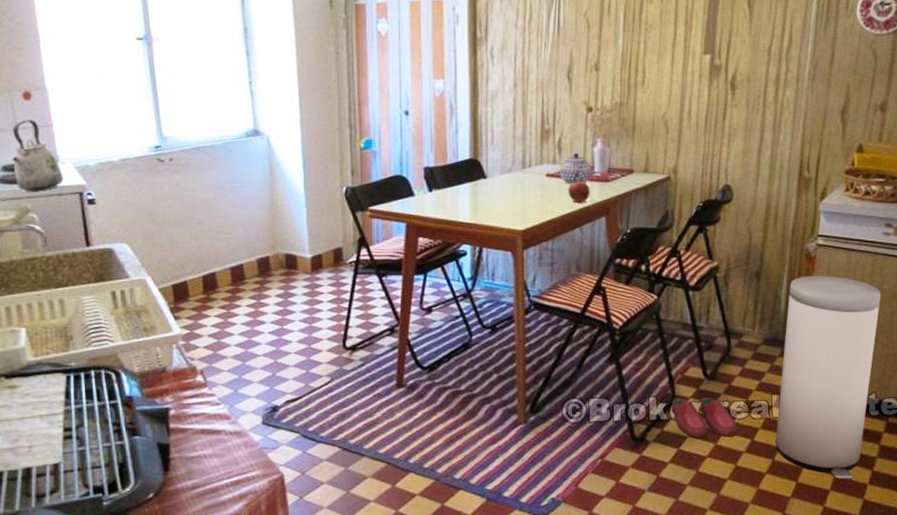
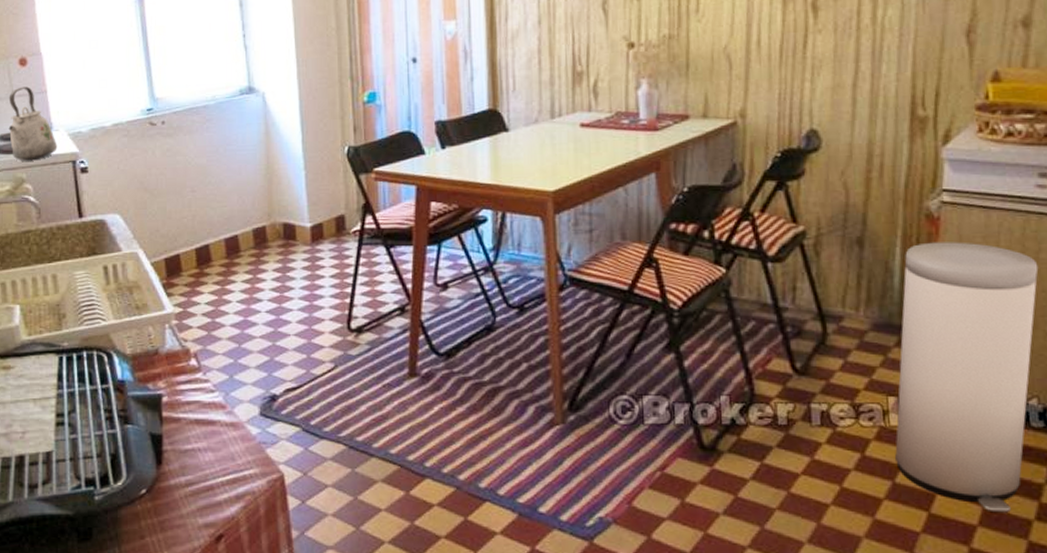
teapot: present [560,152,592,185] -> none [596,97,637,136]
fruit: present [568,182,590,202] -> none [607,132,635,156]
slippers: present [671,397,737,438] -> none [750,397,841,450]

